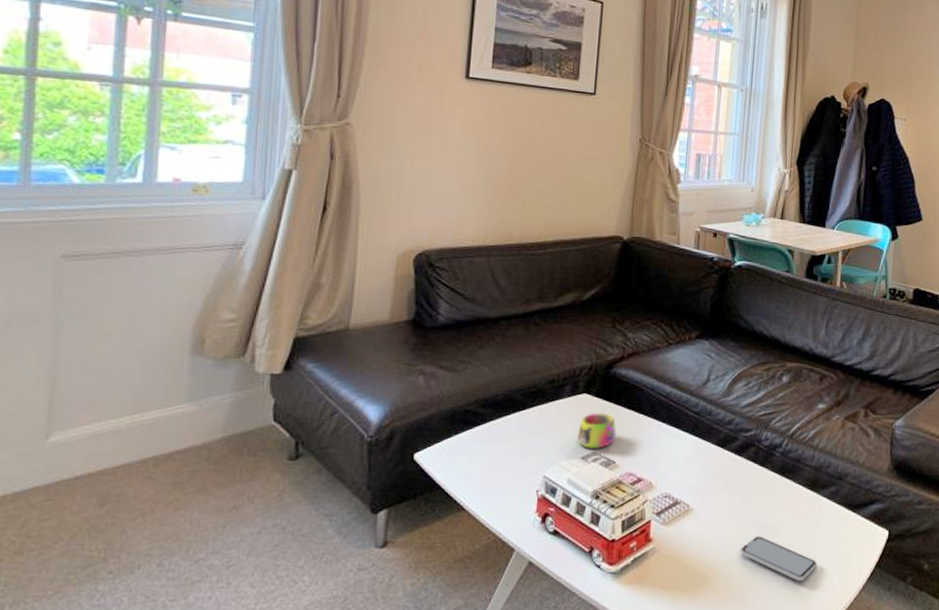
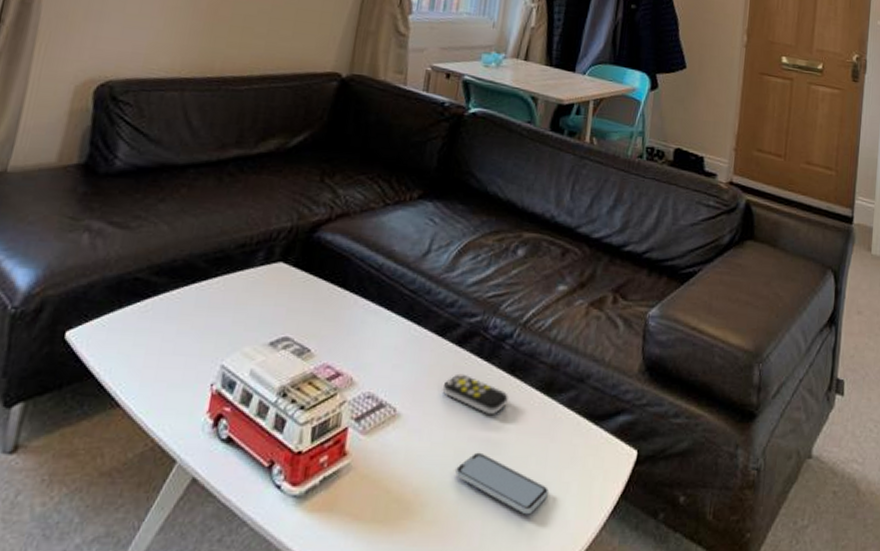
mug: present [577,413,616,448] -> none [266,286,315,332]
remote control: none [727,476,782,507] -> present [443,373,510,414]

